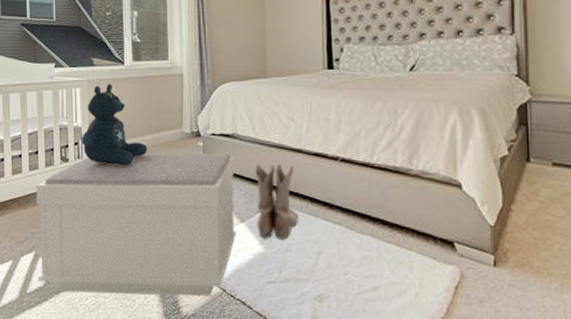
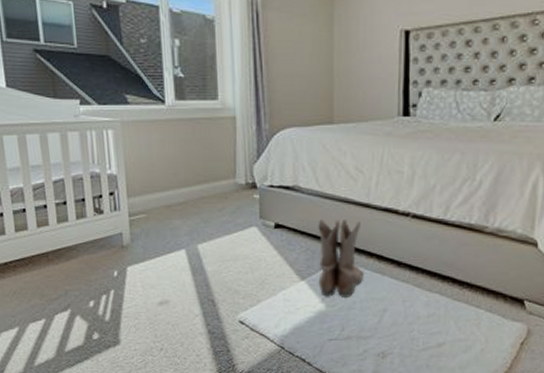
bench: present [36,152,236,296] -> none [67,205,296,354]
stuffed bear: present [81,84,148,166] -> none [117,126,196,220]

